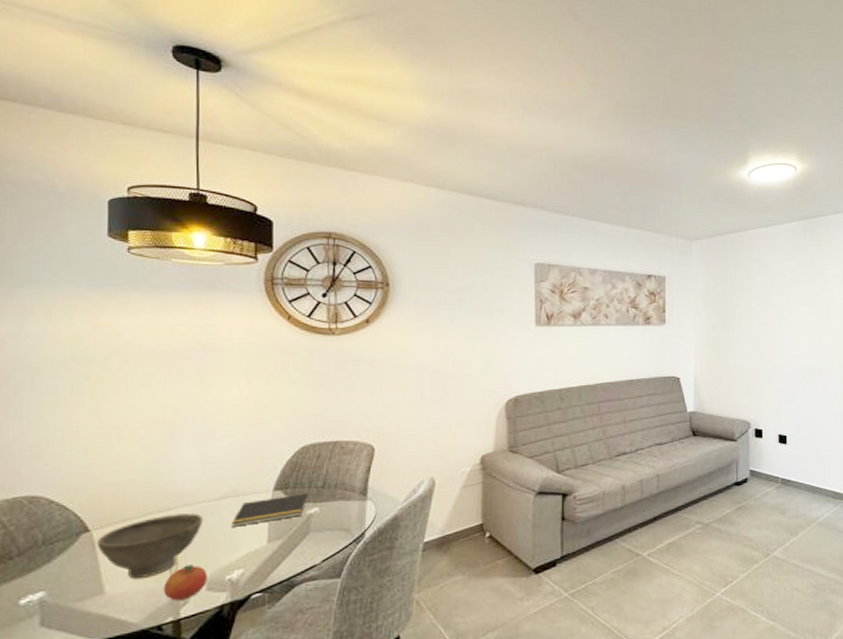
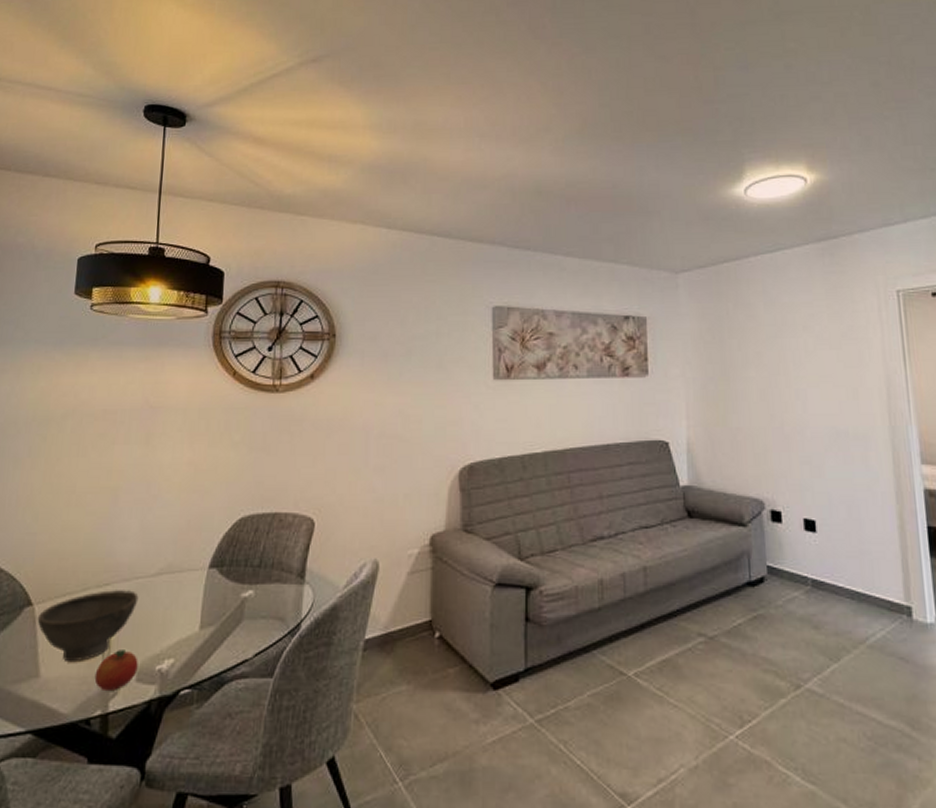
notepad: present [231,493,307,527] -> none [165,573,243,609]

